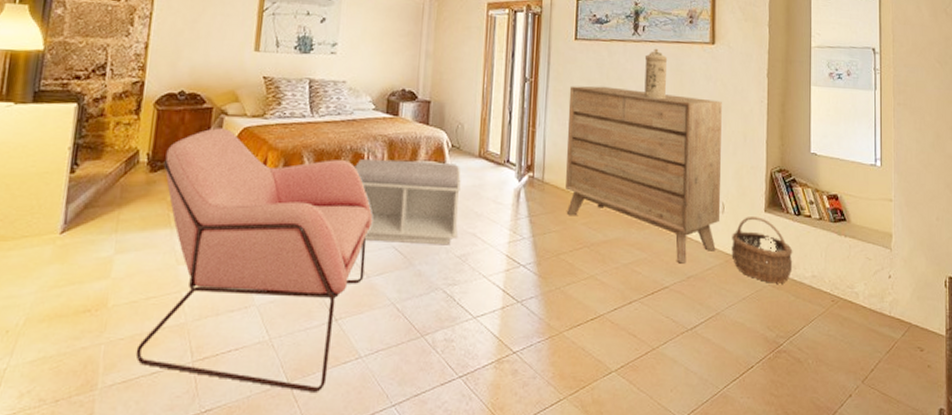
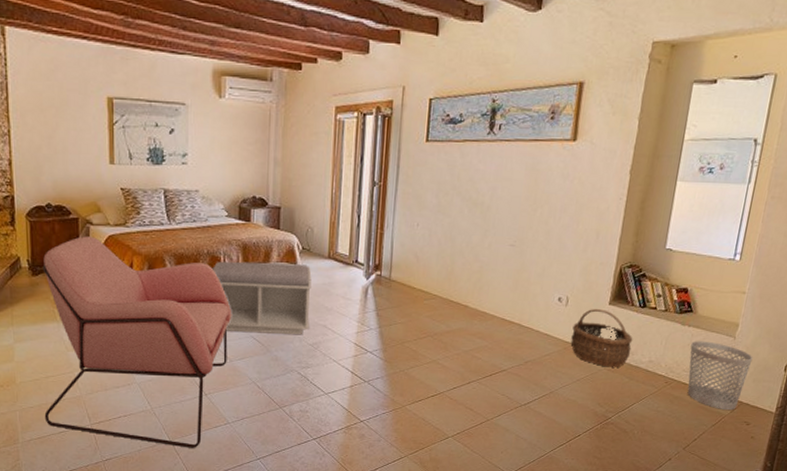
dresser: present [566,85,722,264] -> none [412,188,577,351]
water filter: present [643,48,668,100] -> none [494,147,524,200]
wastebasket: none [850,253,912,334] -> present [687,341,753,411]

